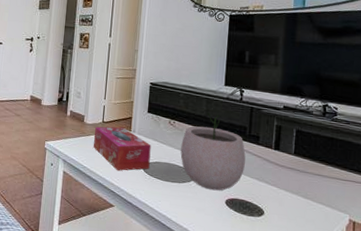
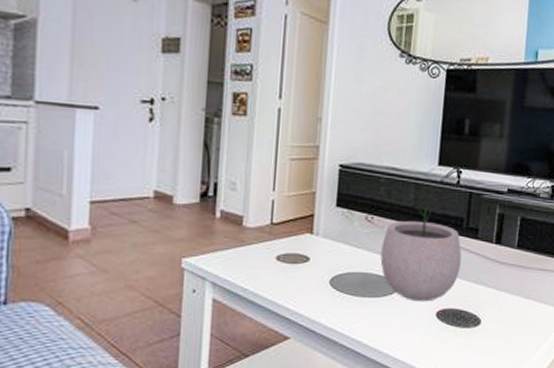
tissue box: present [94,126,151,171] -> none [258,228,341,289]

